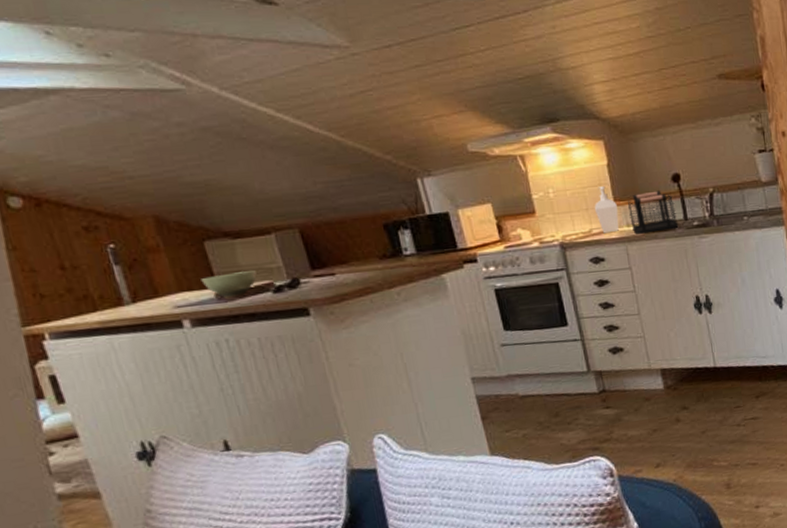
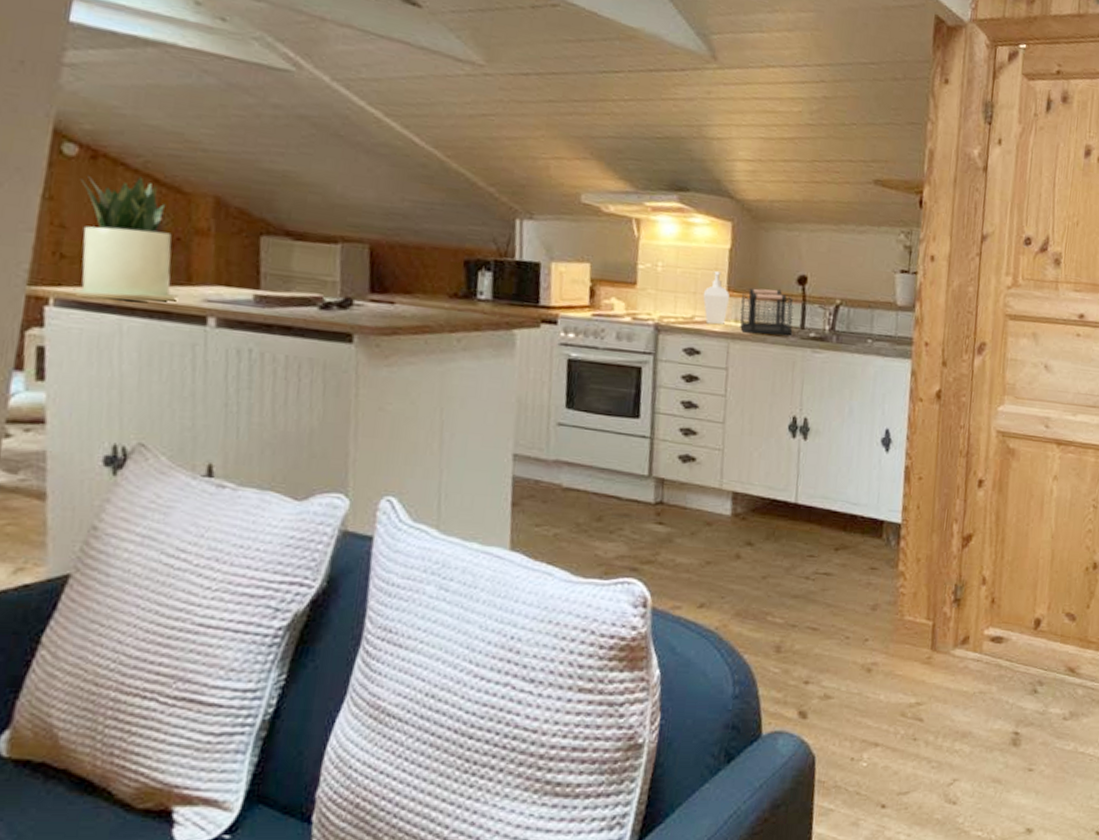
planter: none [33,213,152,328] -> present [71,175,179,303]
bowl: present [201,270,257,300] -> none [243,275,308,306]

